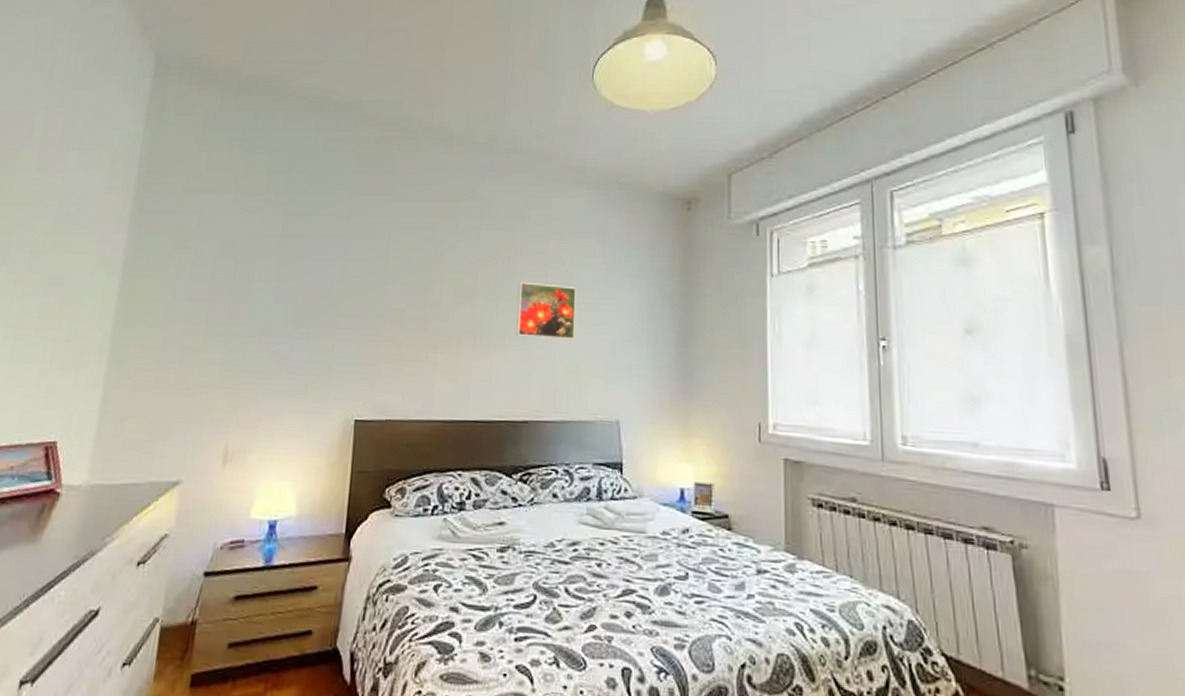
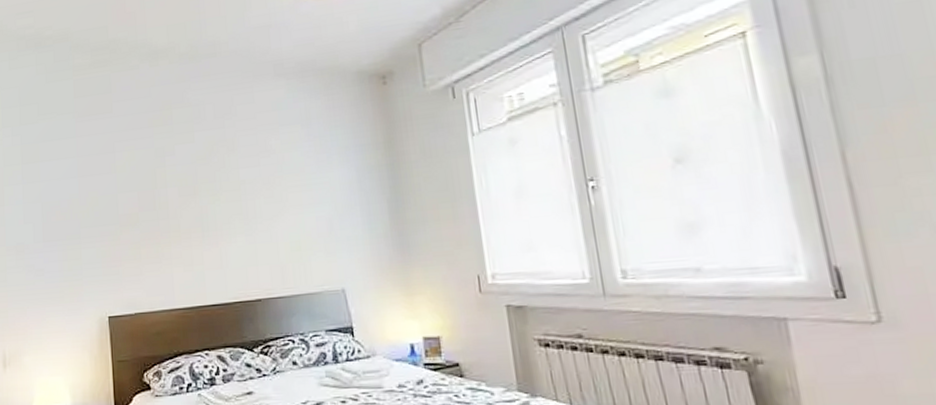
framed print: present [516,281,577,339] -> none [234,172,293,224]

